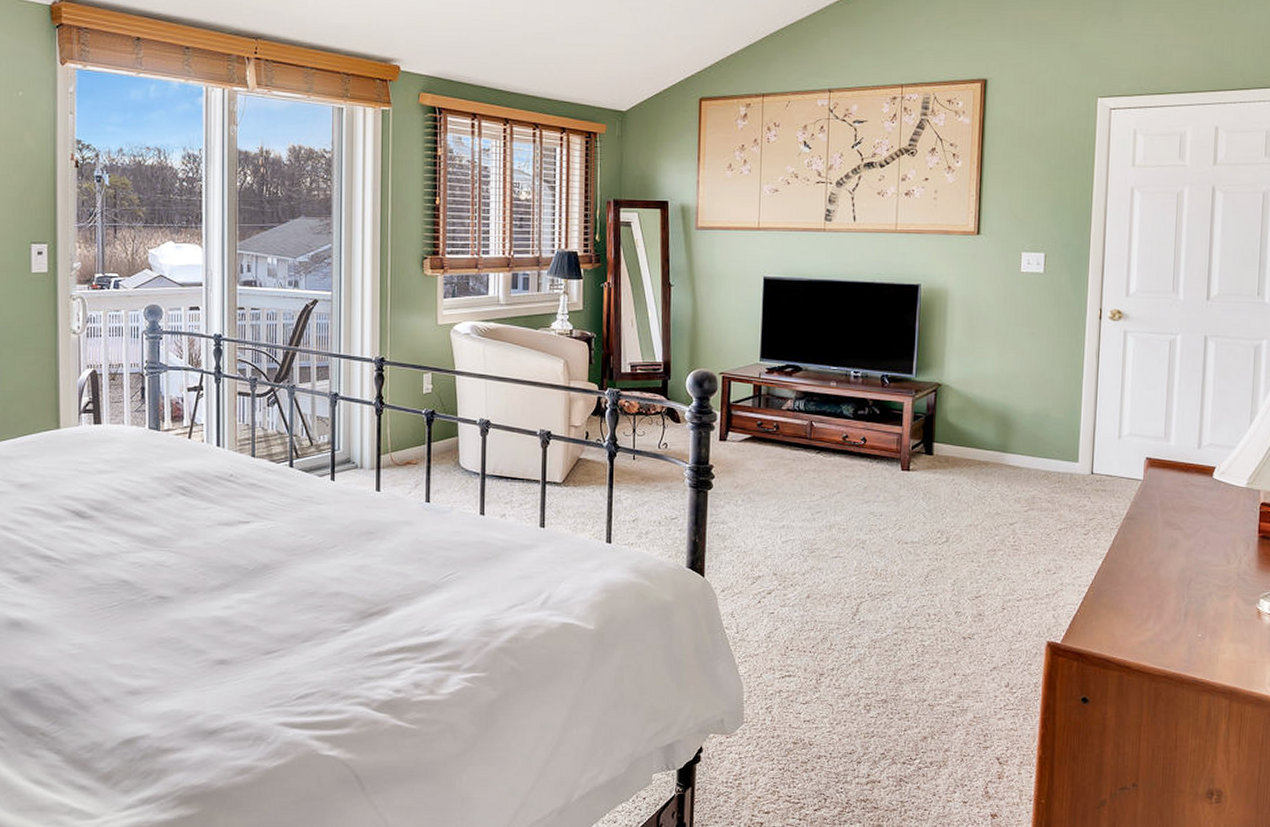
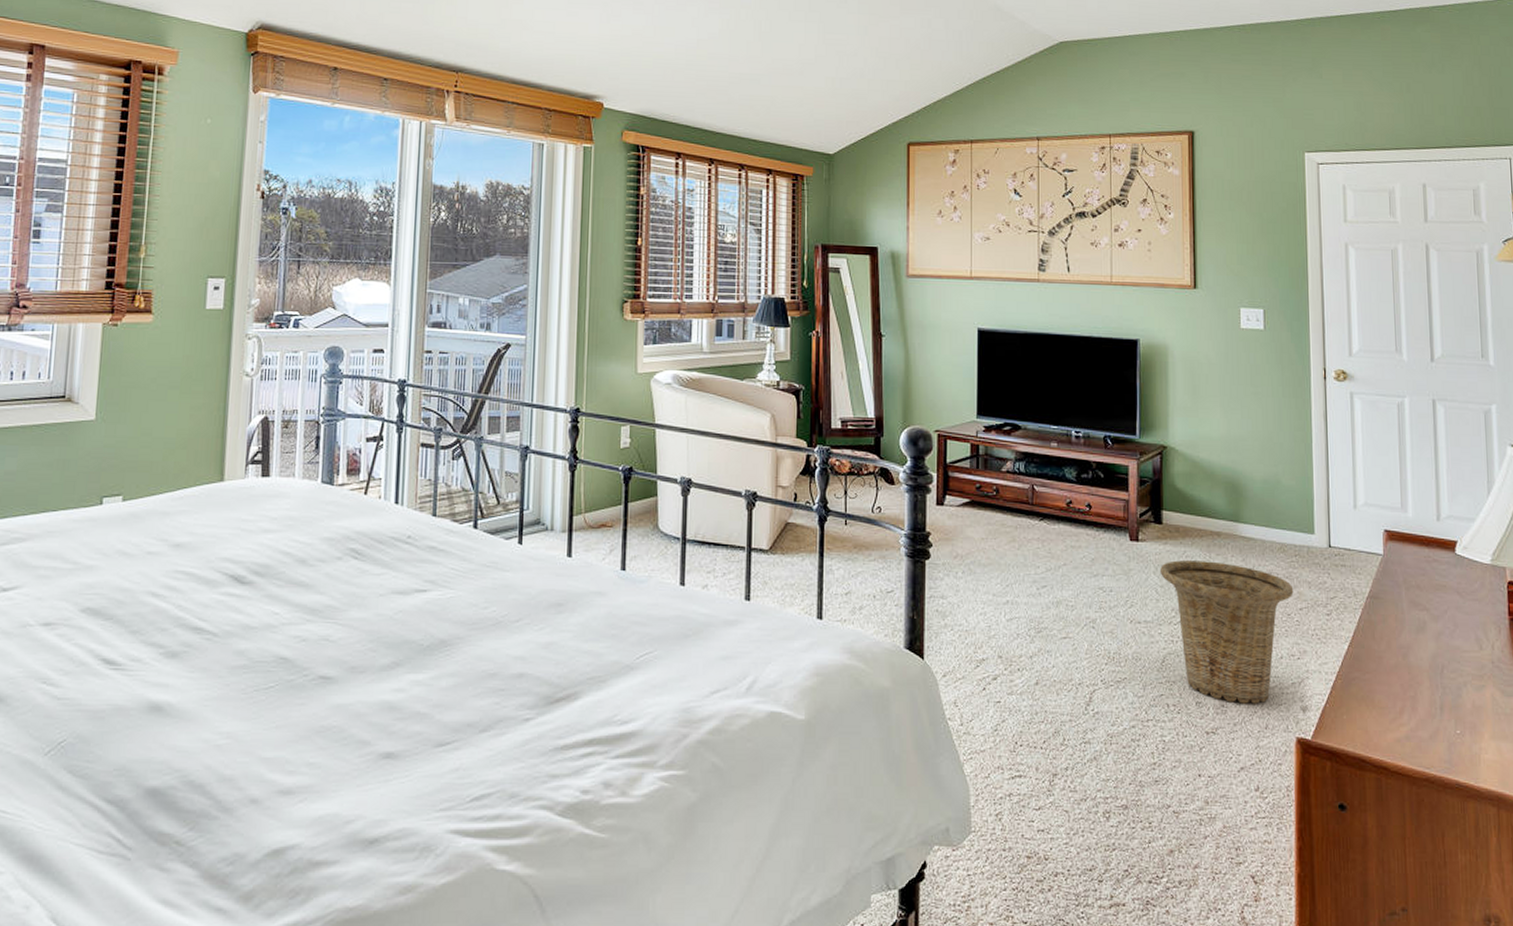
basket: none [929,488,1054,613] -> present [1160,560,1294,704]

